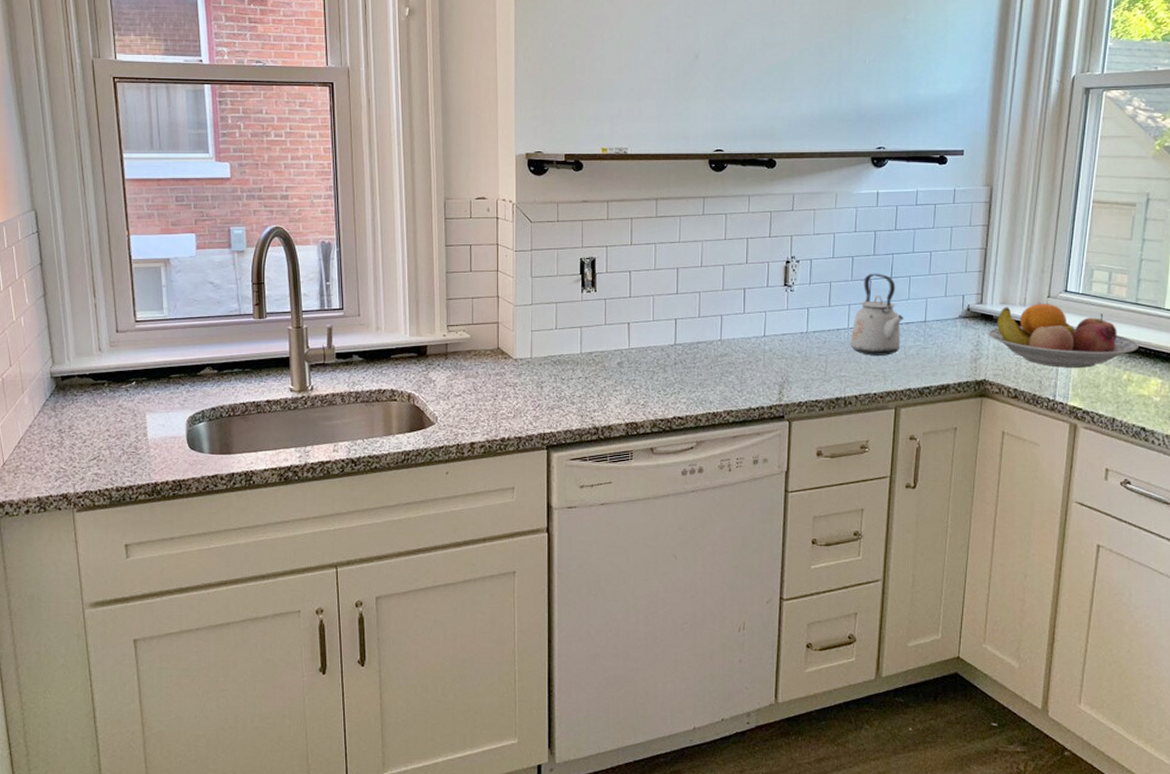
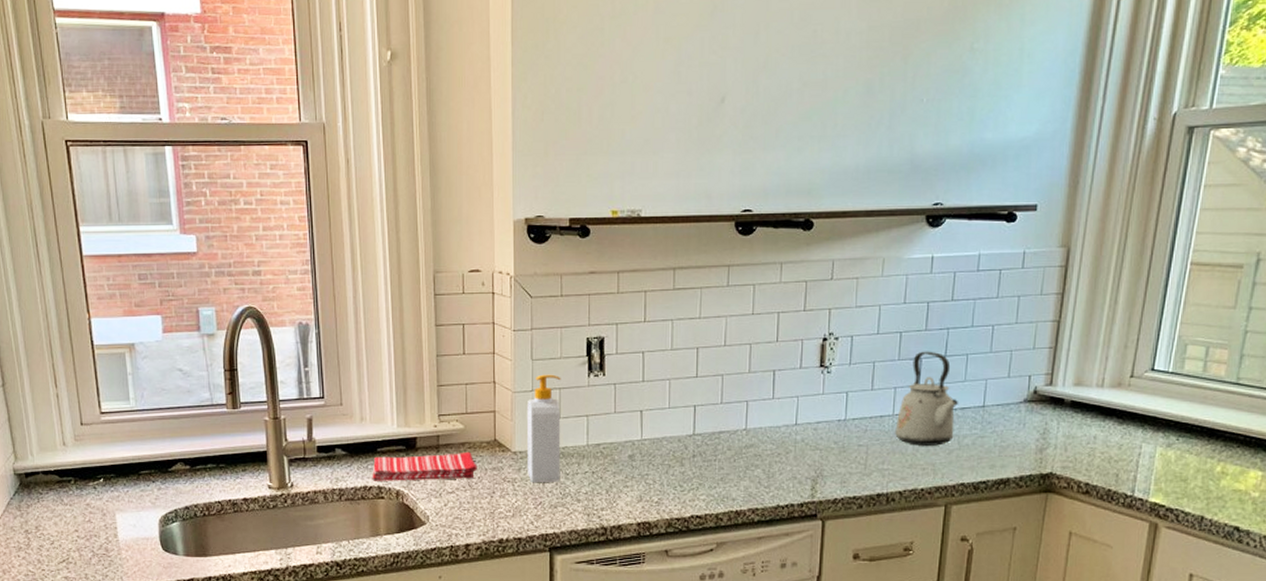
dish towel: none [386,358,482,385] -> present [372,451,477,481]
soap bottle: none [526,290,557,387] -> present [526,374,561,483]
fruit bowl: present [989,304,1139,368] -> none [1058,385,1238,459]

